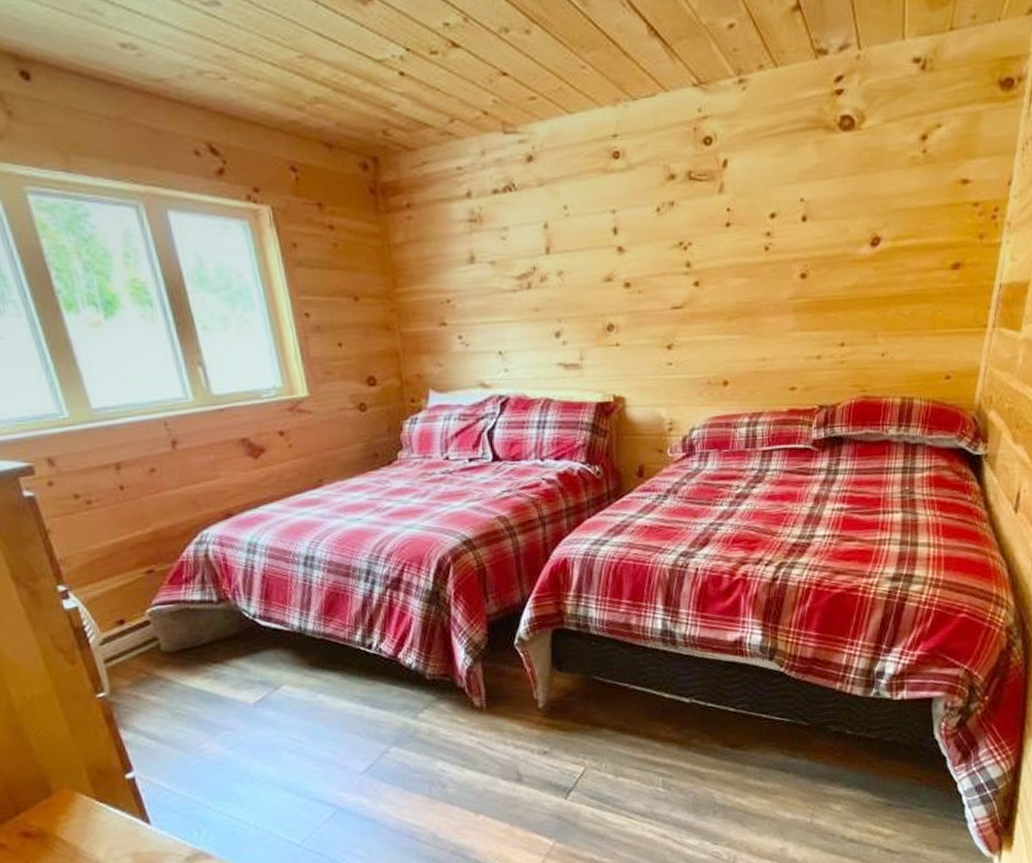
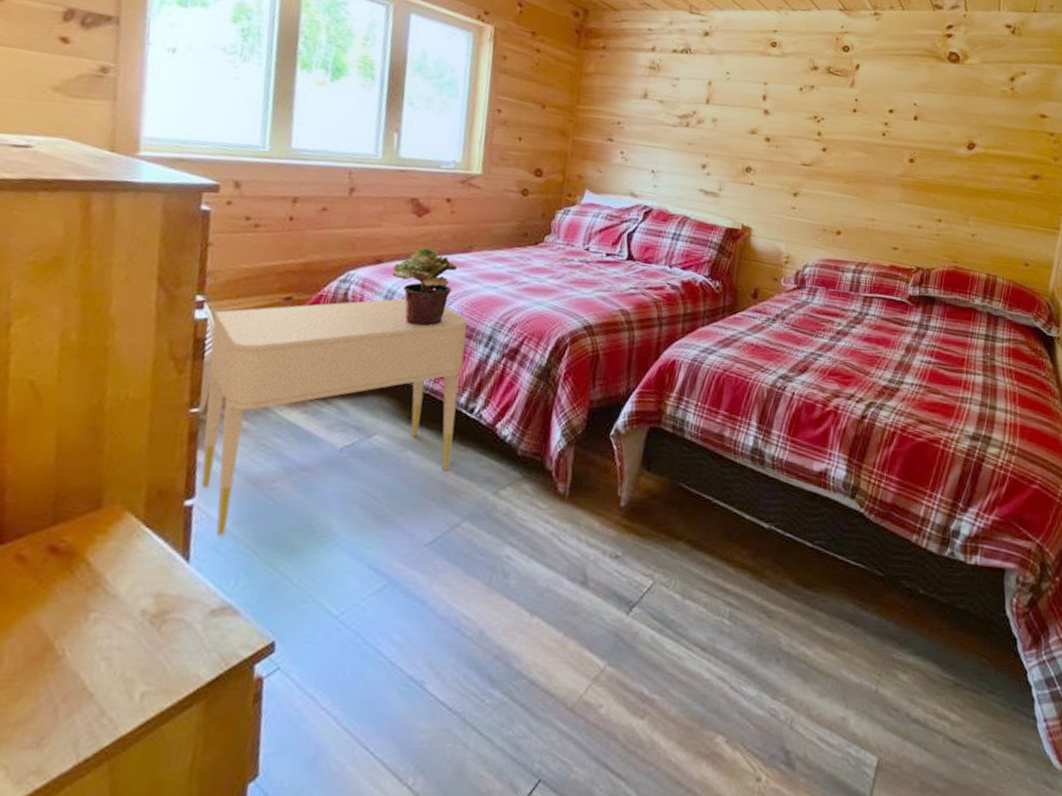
nightstand: none [81,548,363,798] -> present [201,297,467,536]
potted plant: none [246,489,315,575] -> present [392,247,457,327]

